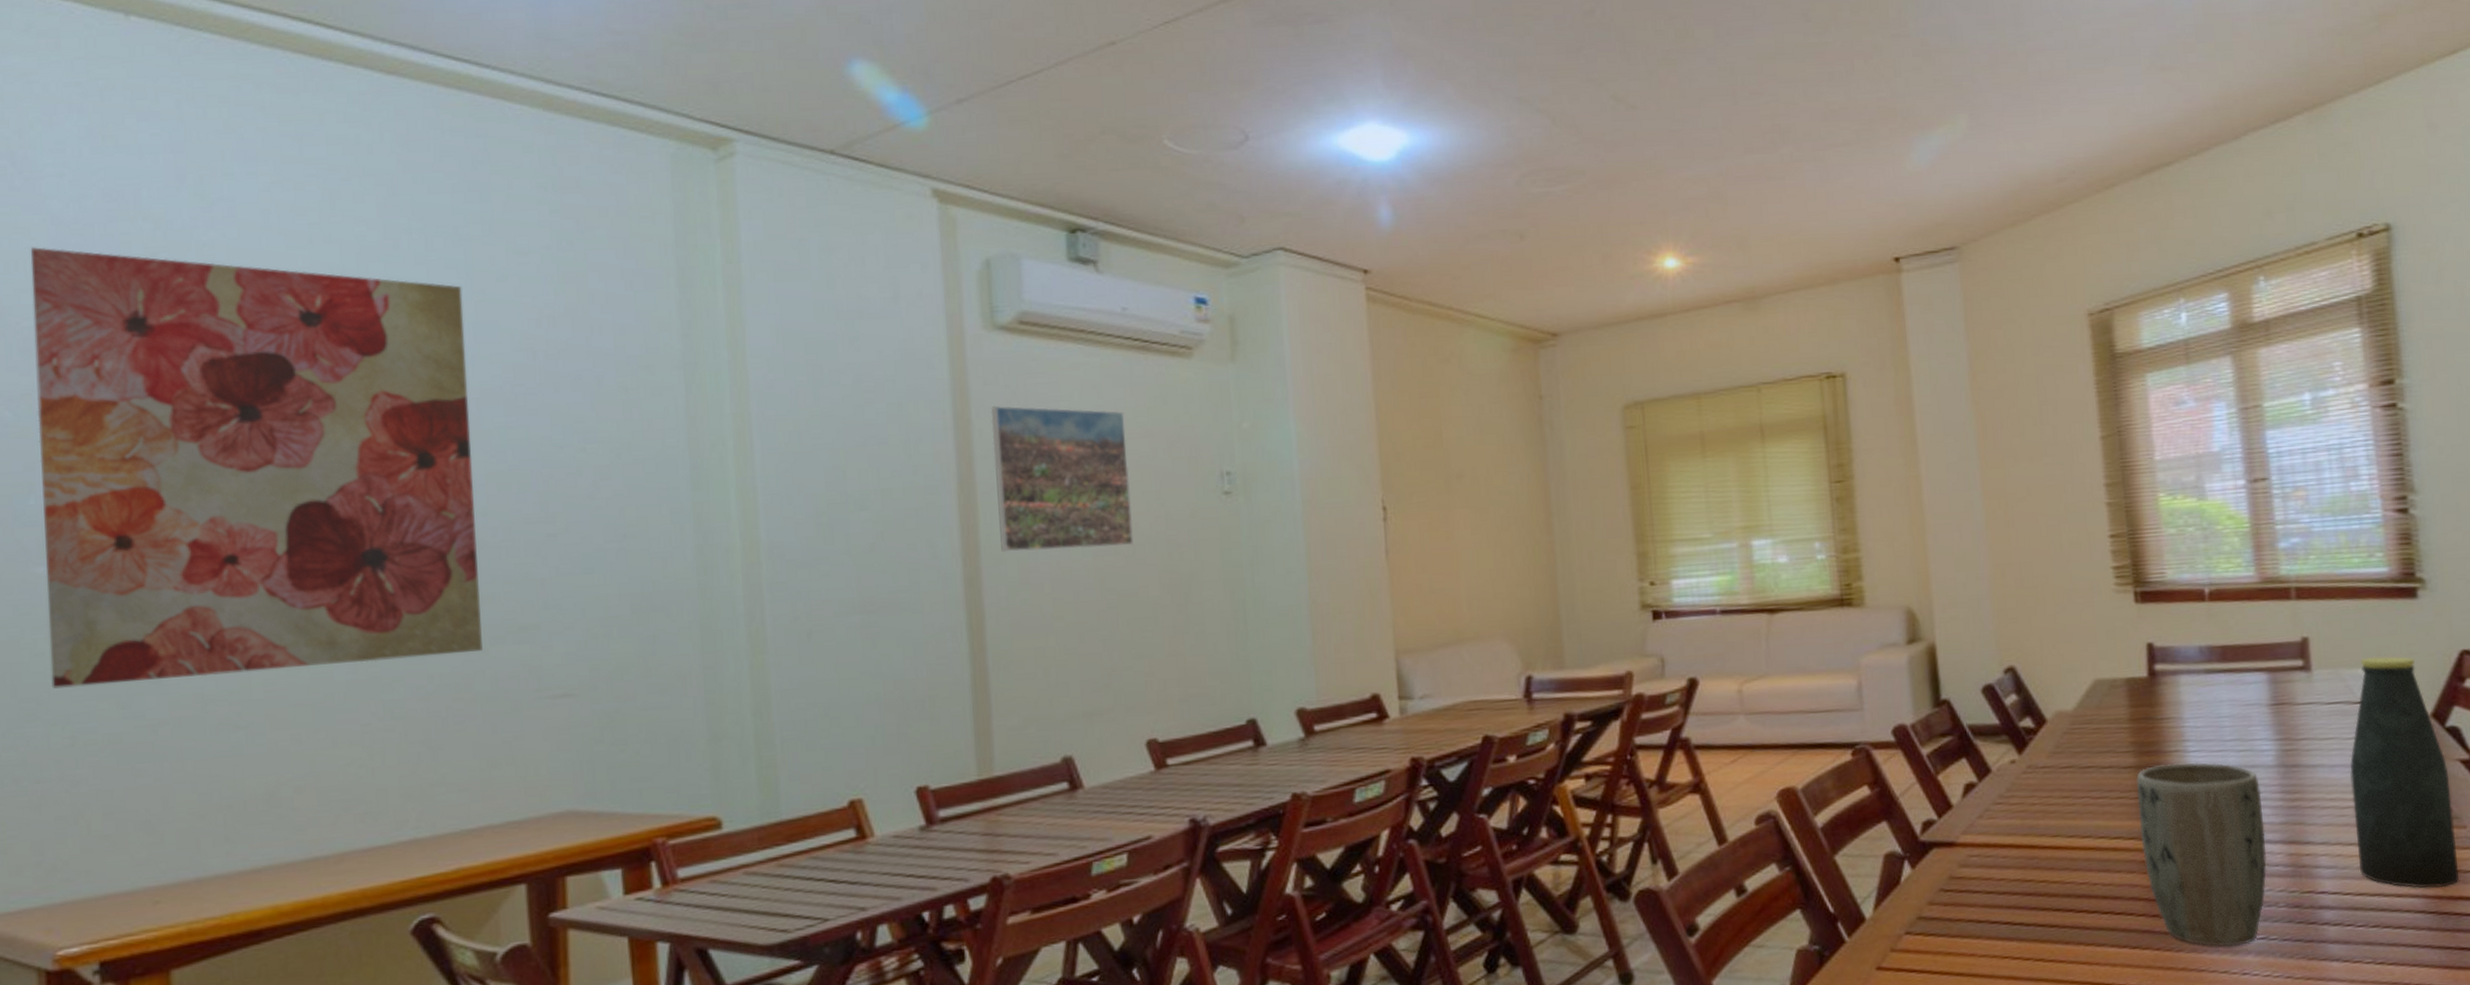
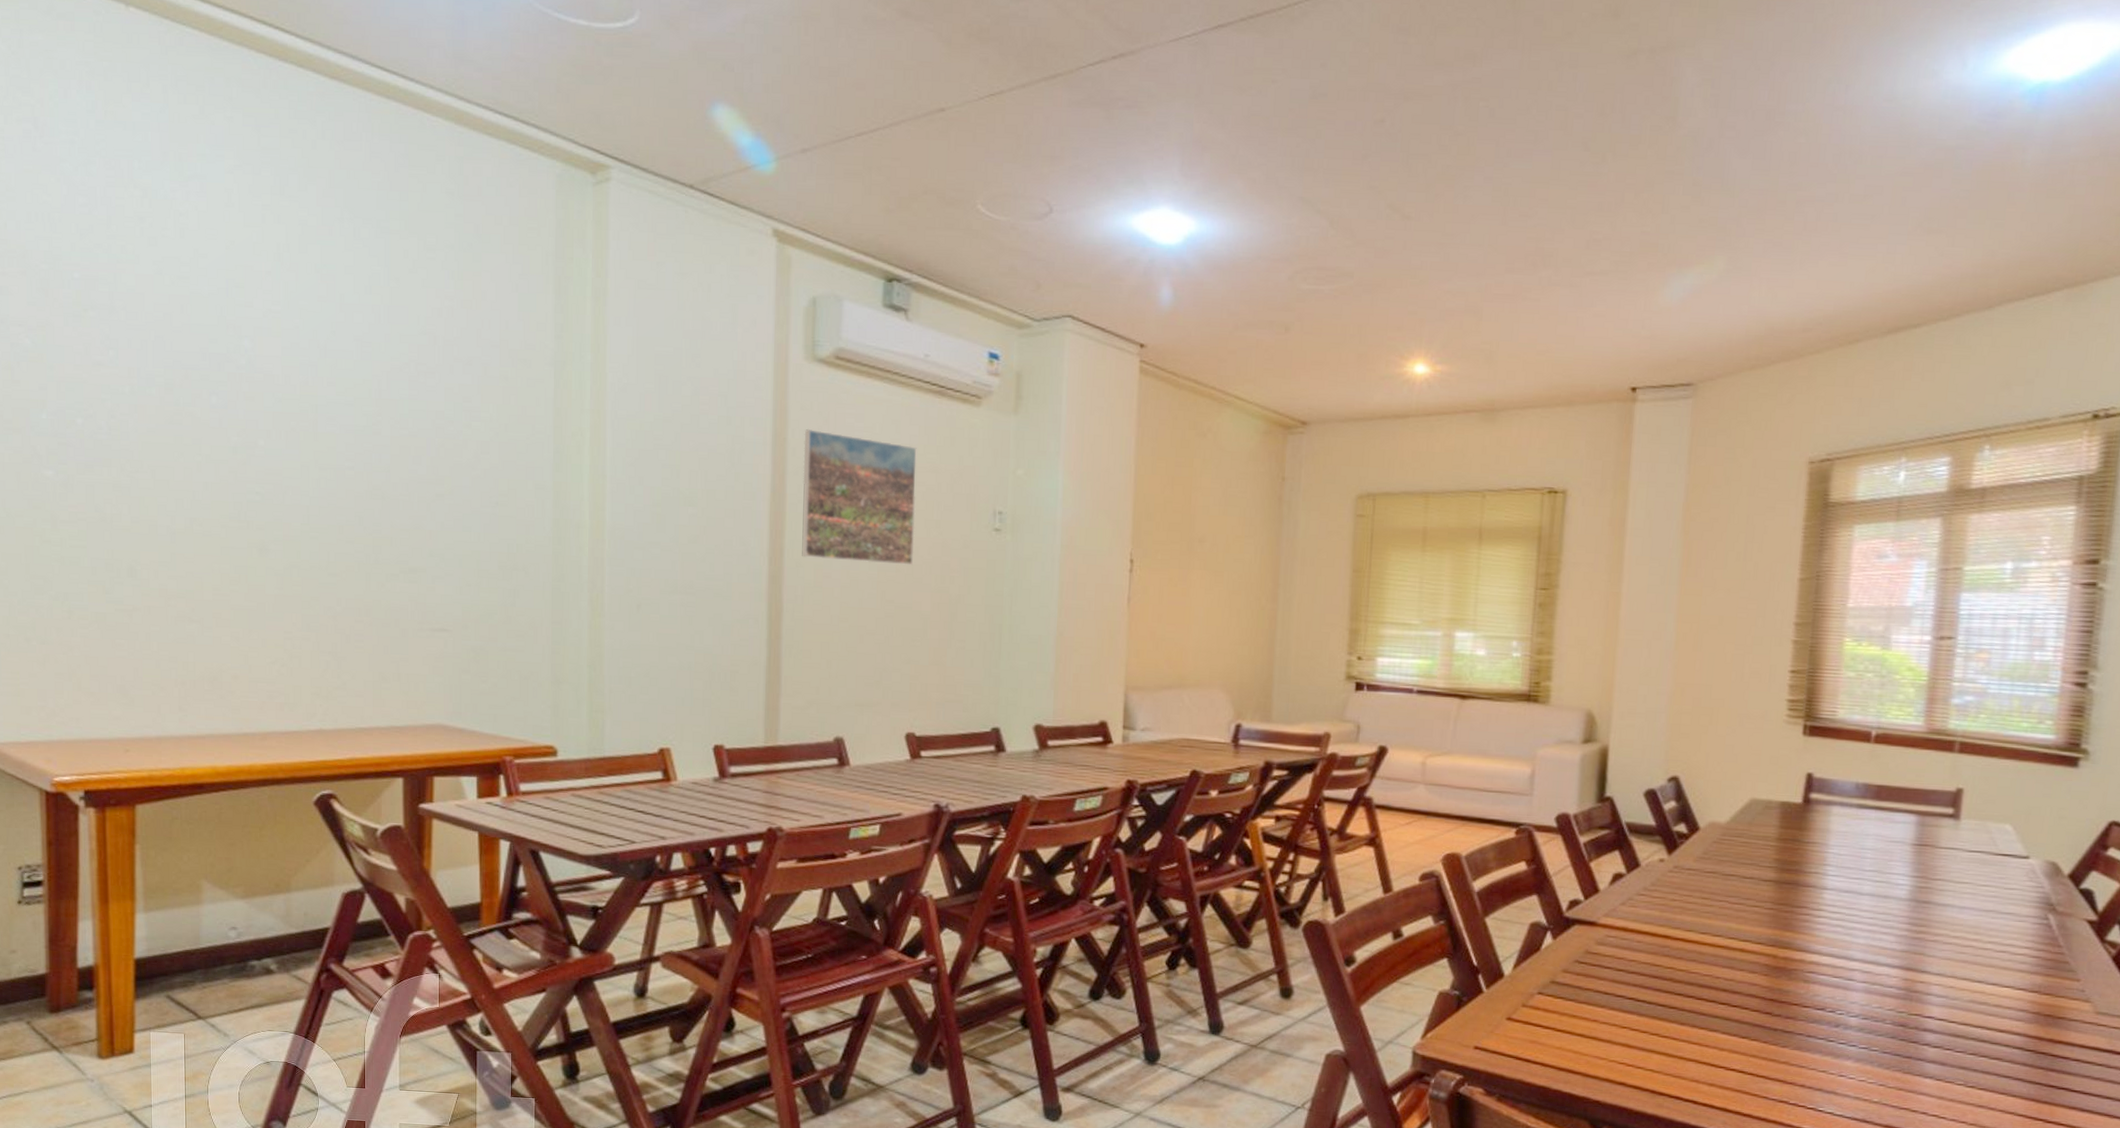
wall art: present [30,246,483,689] -> none [47,201,381,584]
plant pot: present [2136,762,2267,947] -> none [1767,882,1889,1051]
bottle: present [2349,656,2459,888] -> none [1969,815,2074,1031]

